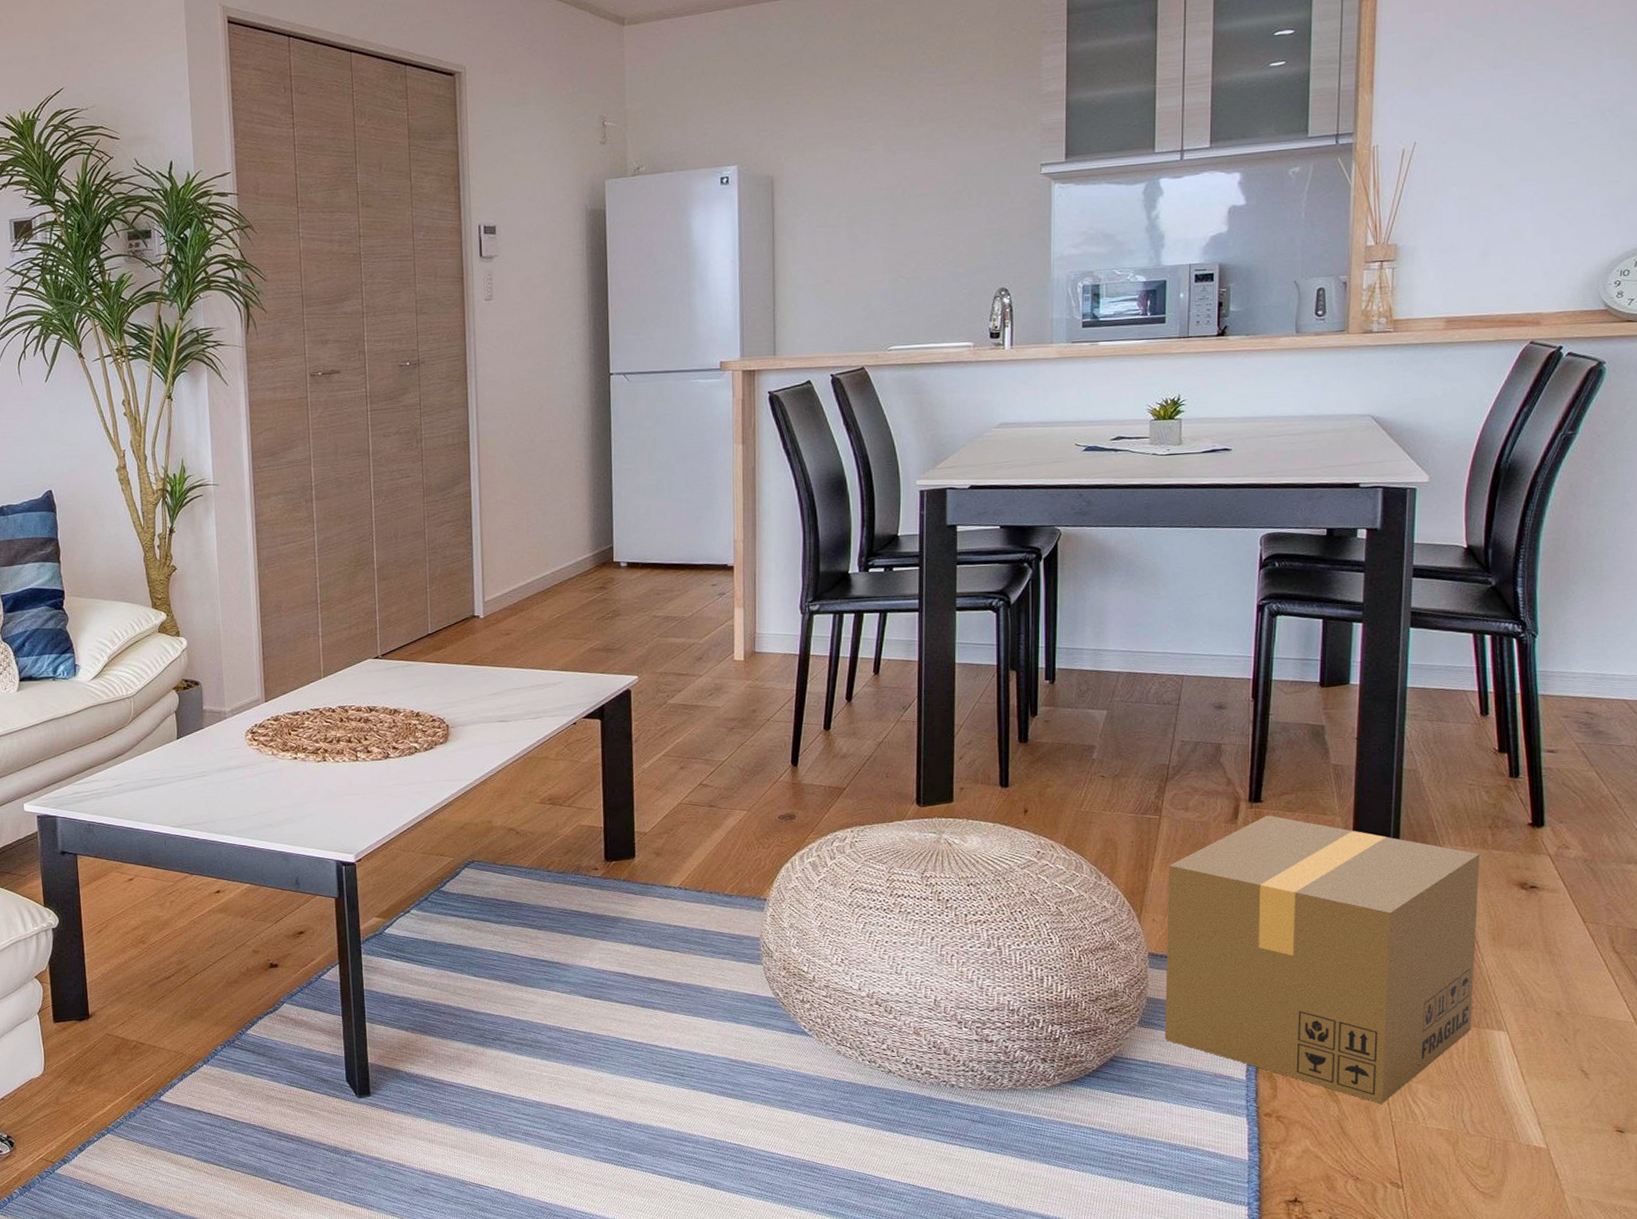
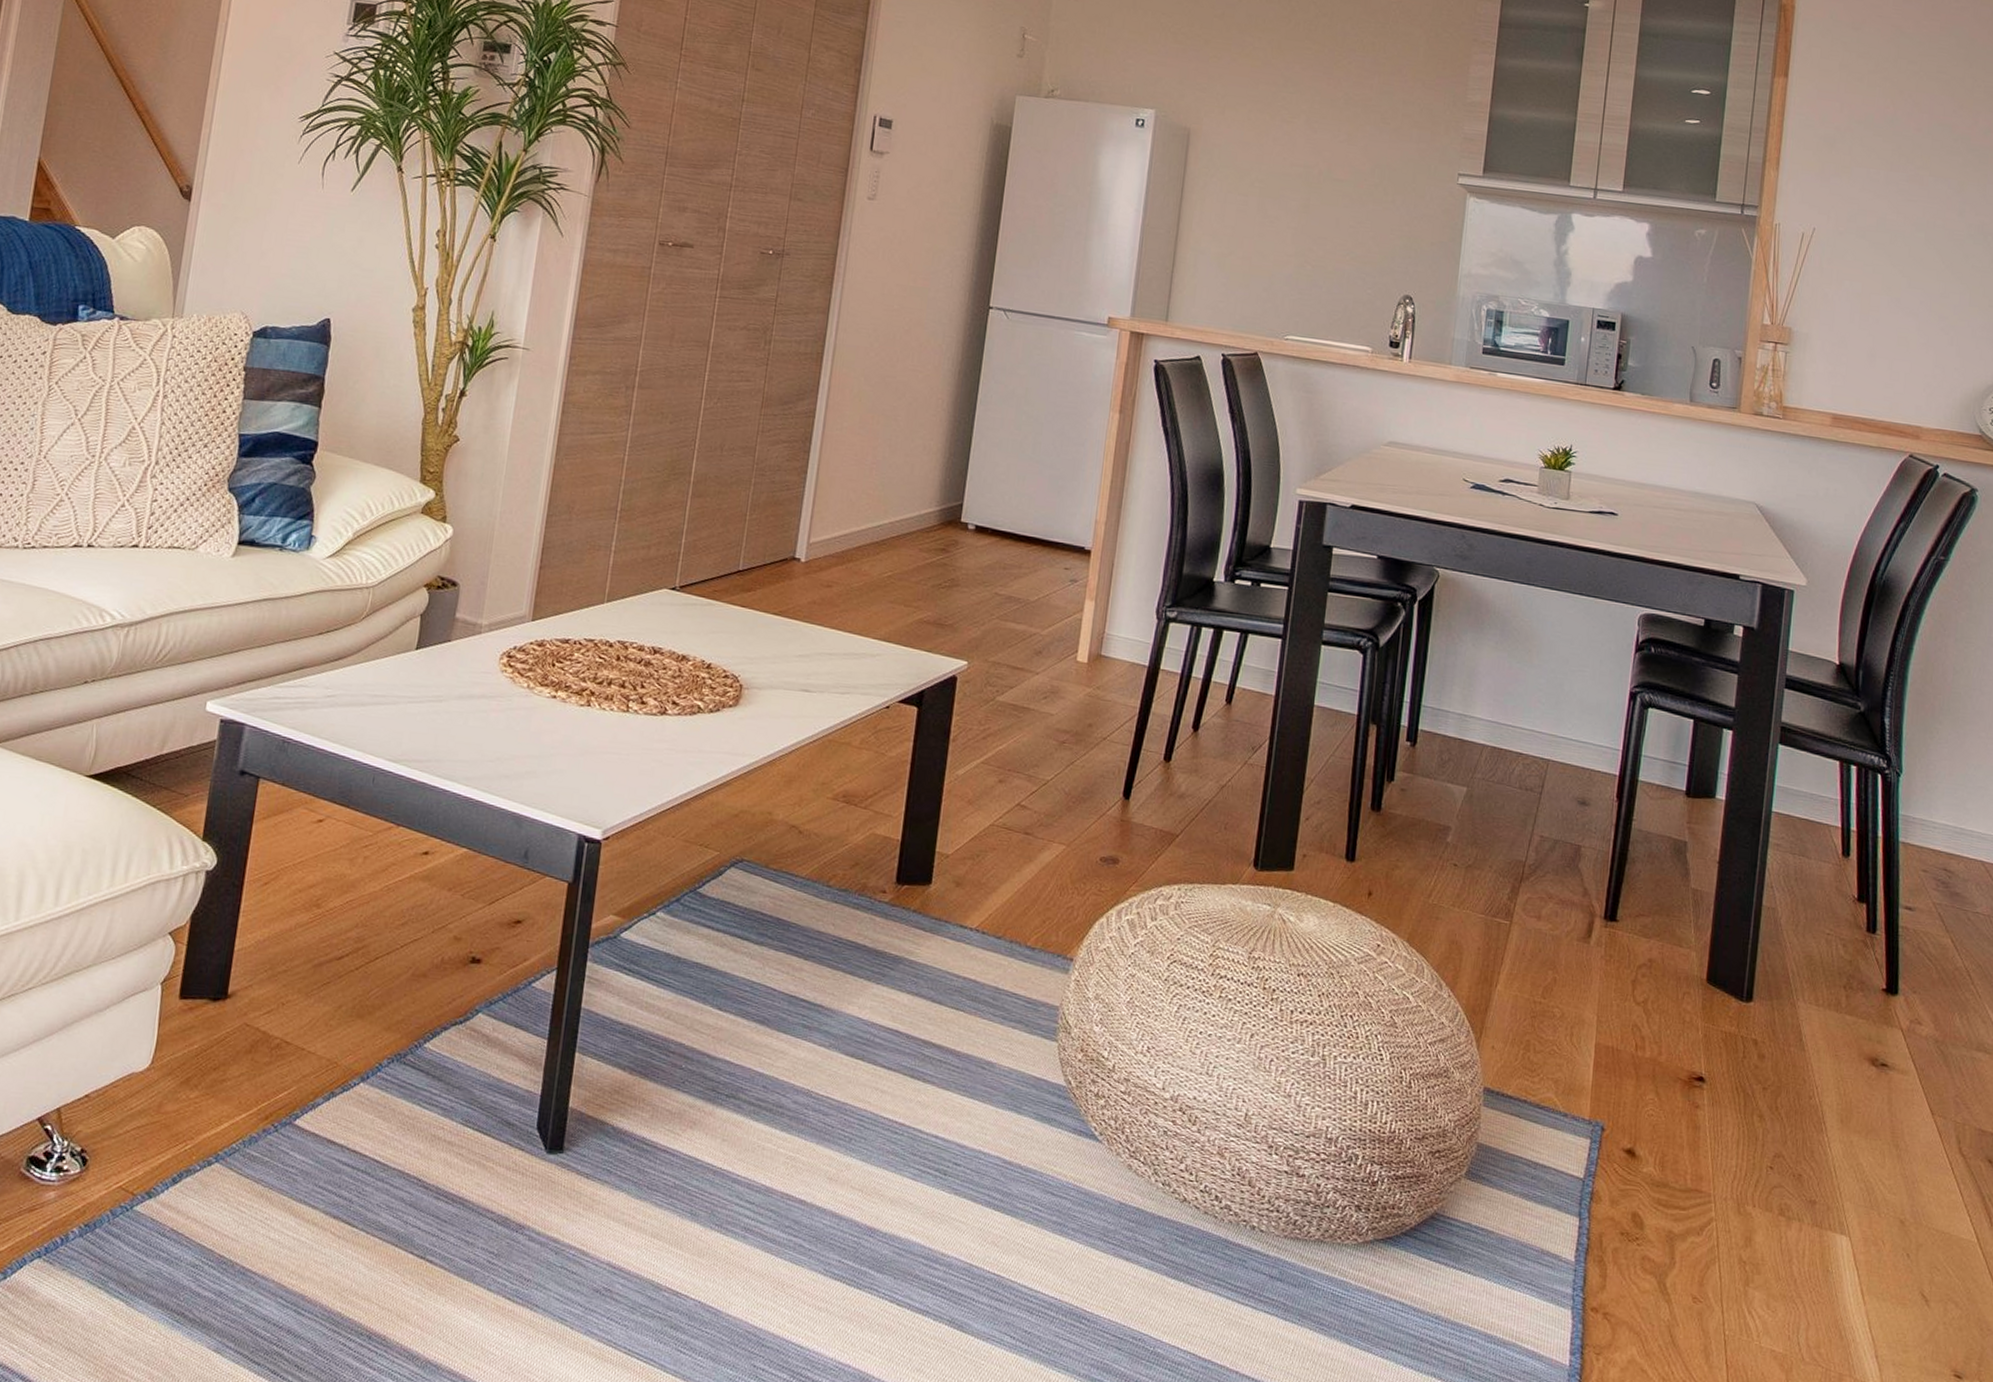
cardboard box: present [1164,815,1479,1104] -> none [1491,938,1833,1311]

